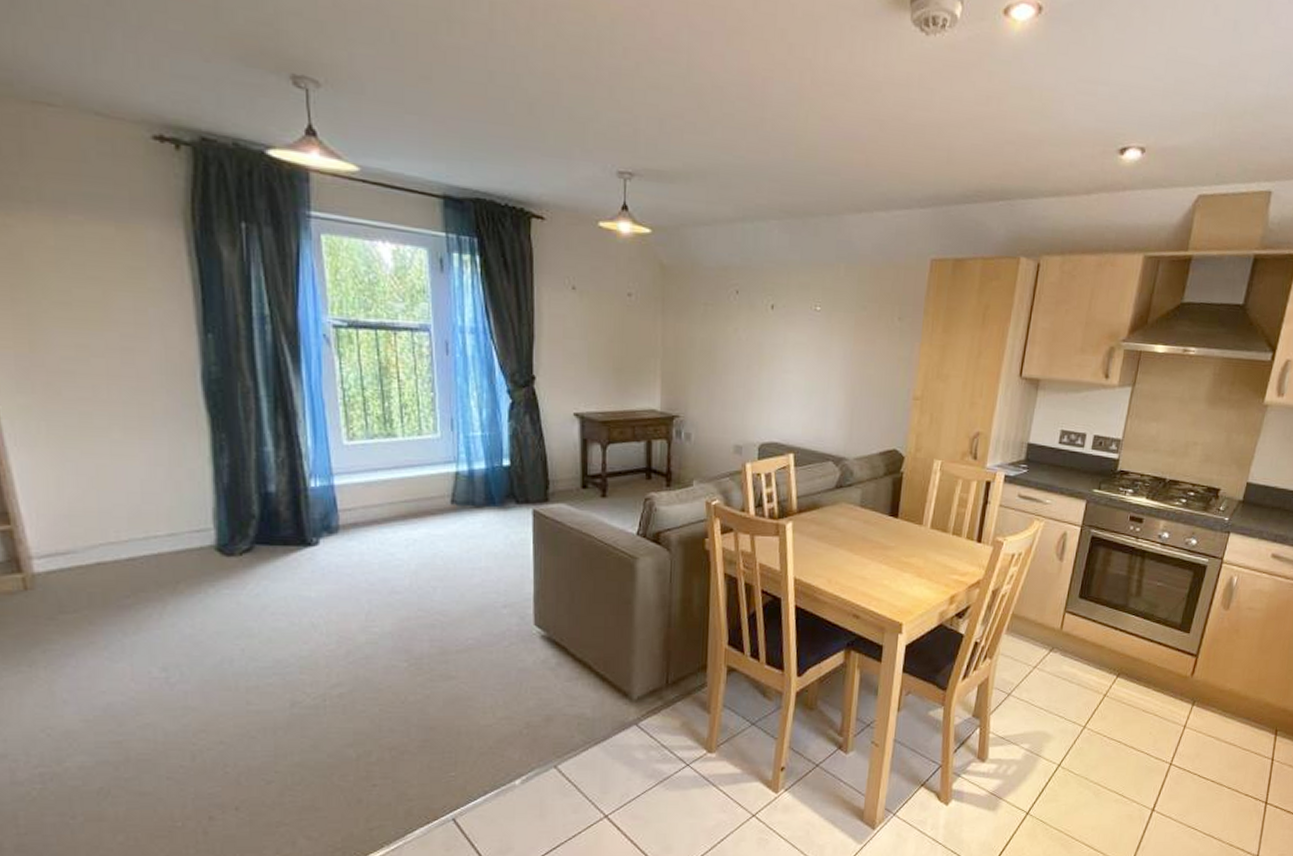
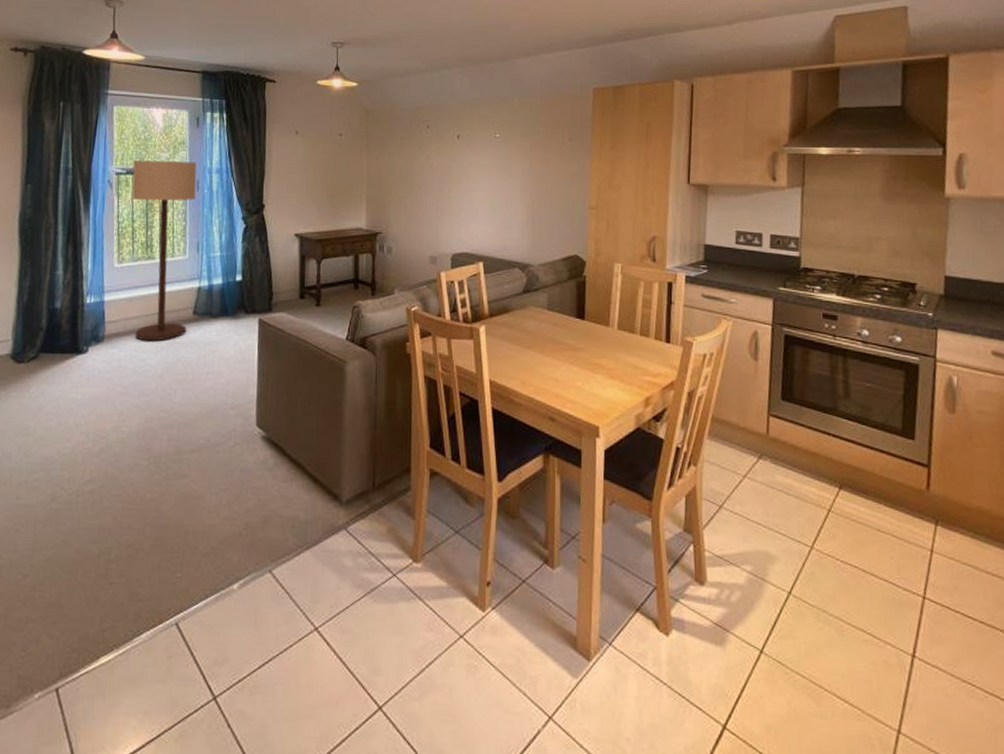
floor lamp: none [356,310,445,533] -> present [132,161,197,341]

